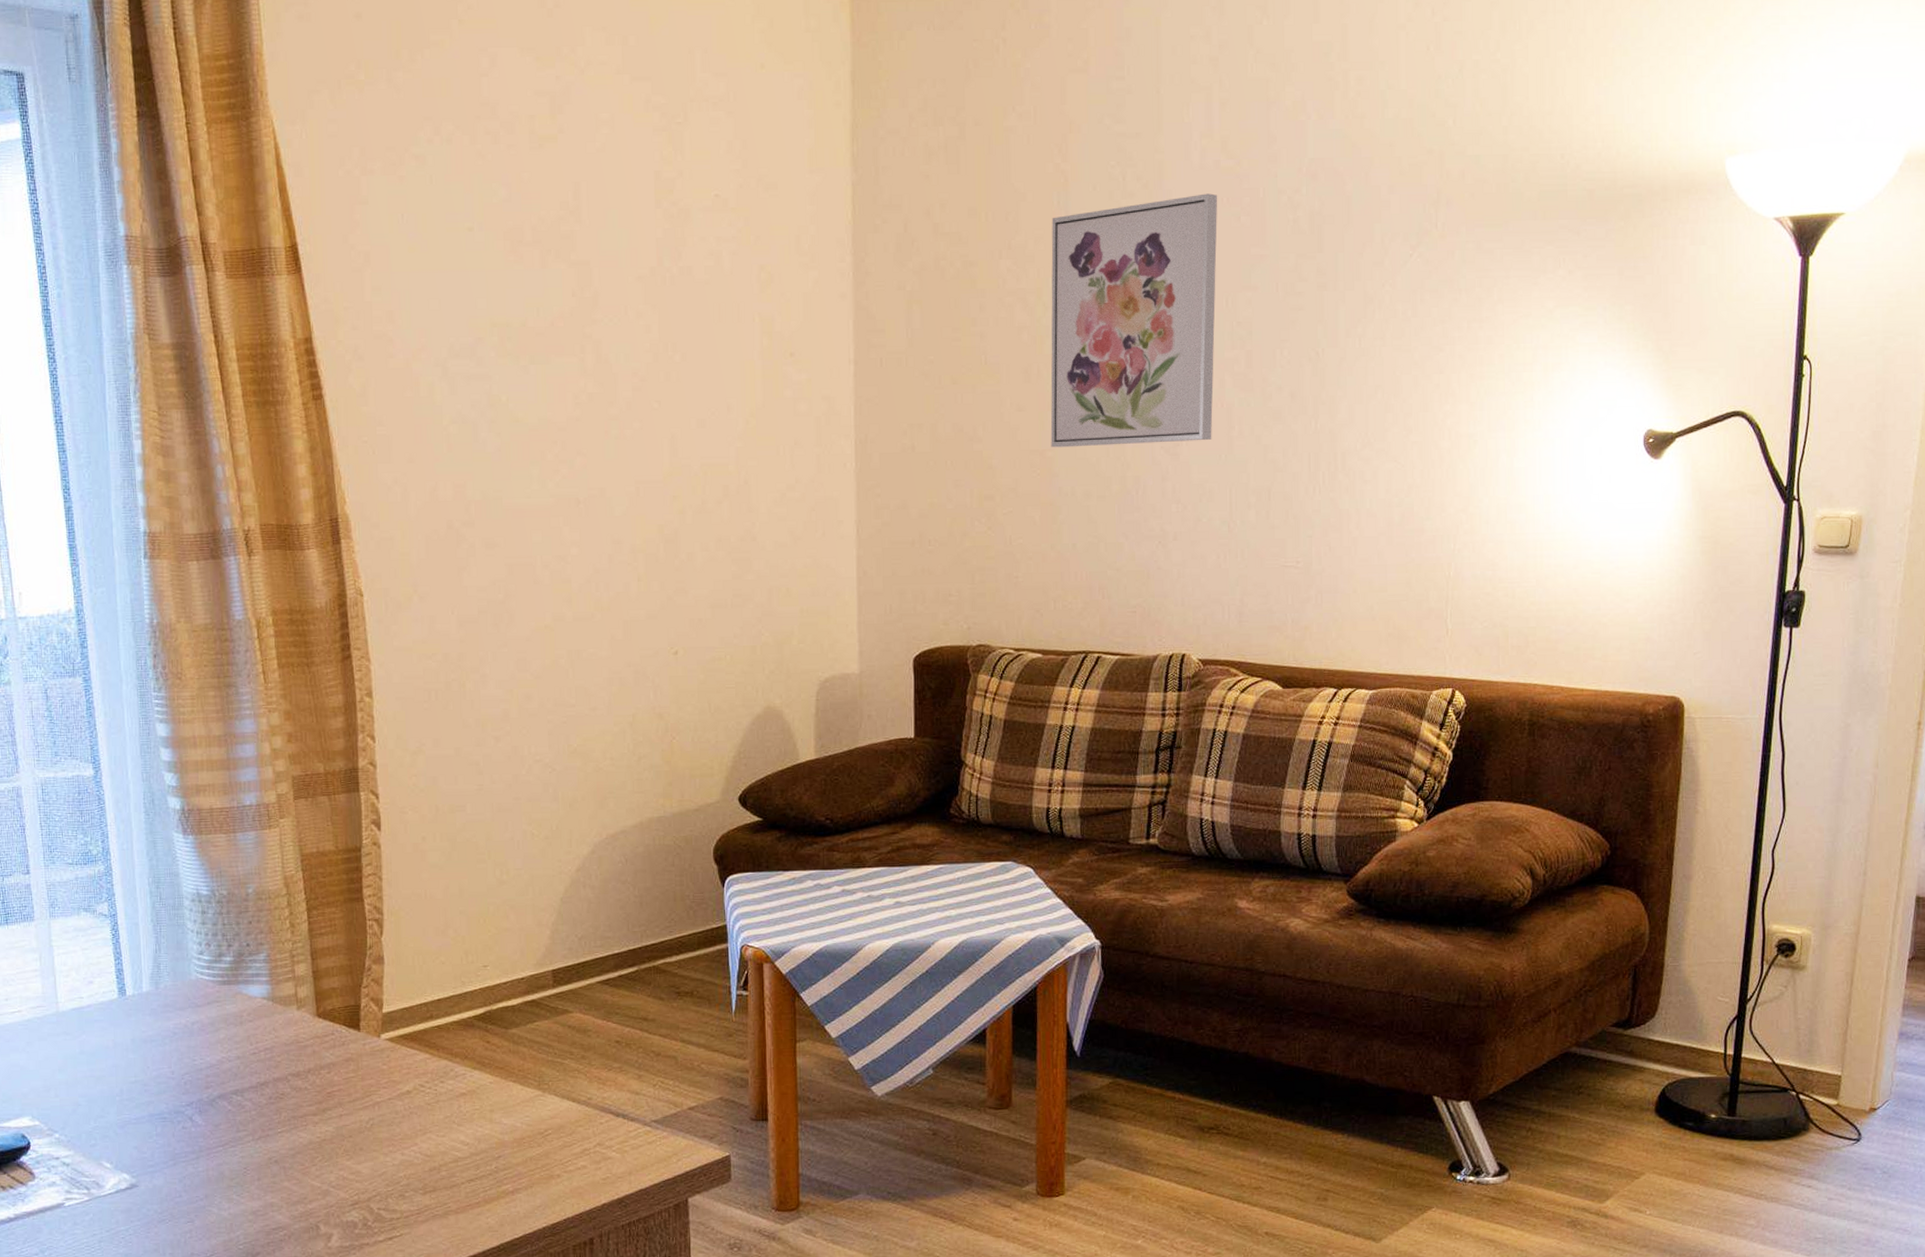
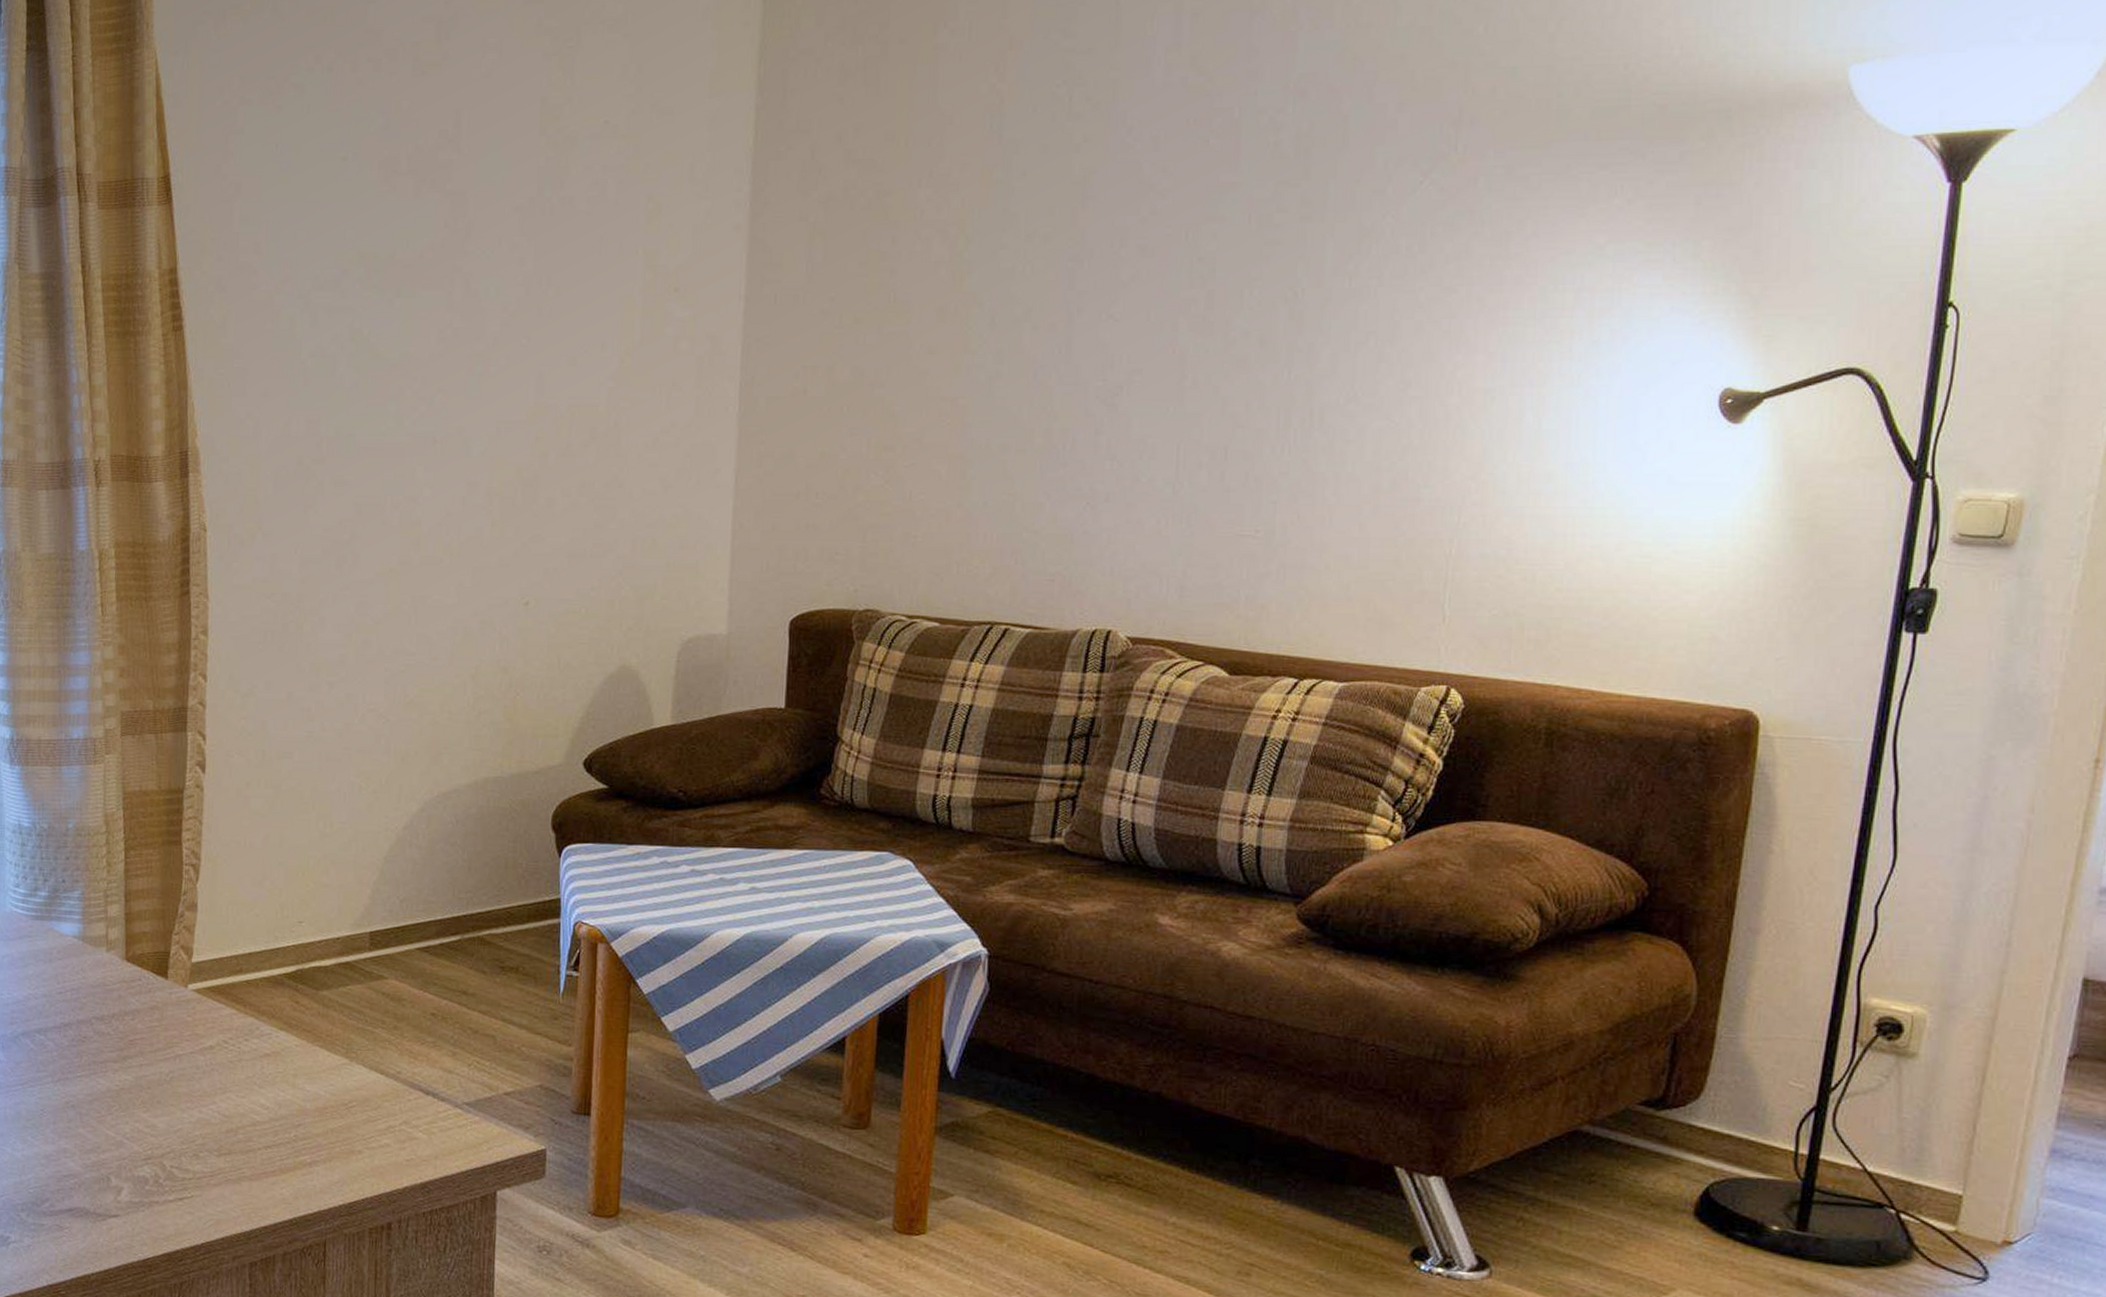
wall art: present [1050,193,1218,448] -> none [965,114,1183,395]

